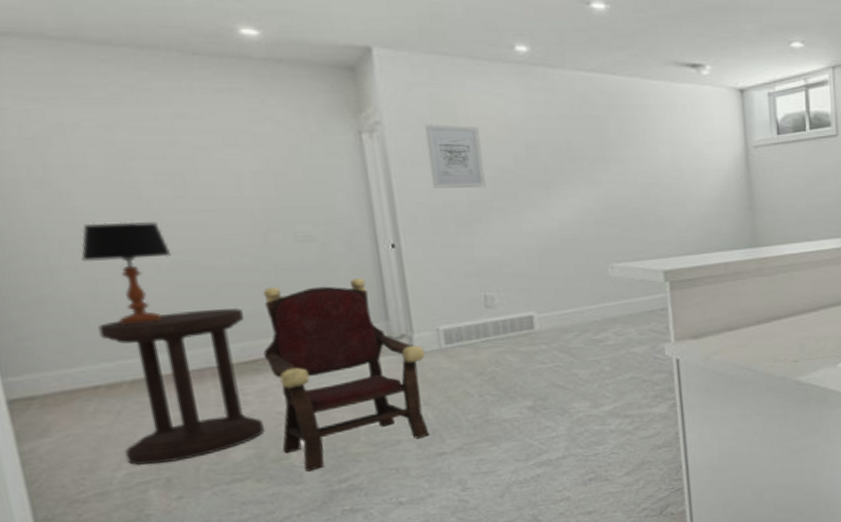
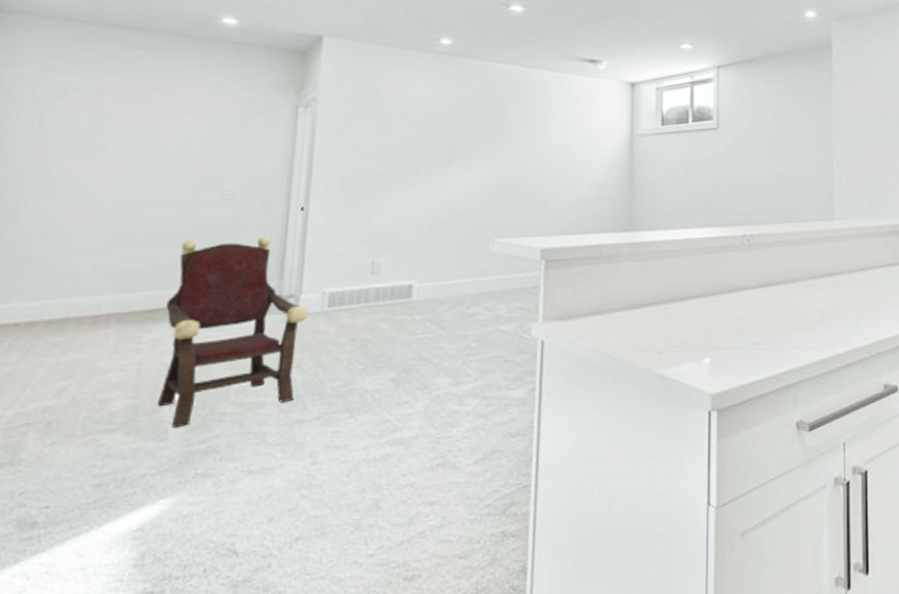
table lamp: present [81,221,171,326] -> none [43,173,116,268]
side table: present [98,308,266,465] -> none [19,258,160,407]
wall art: present [424,124,486,189] -> none [348,102,397,161]

